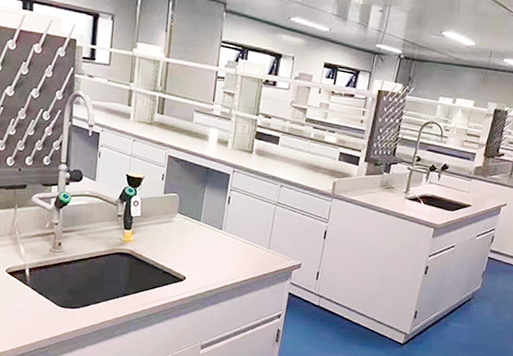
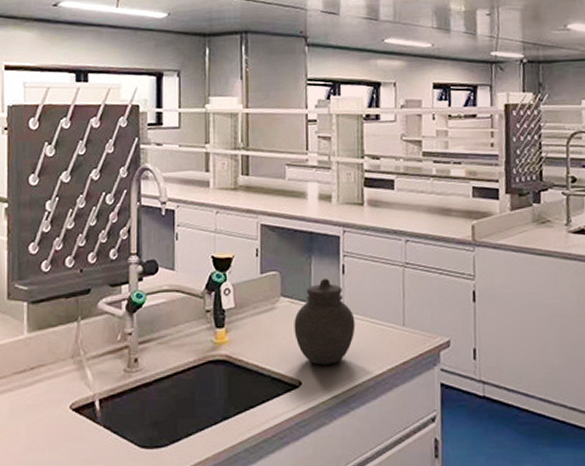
jar: none [185,204,233,268] -> present [294,278,356,365]

